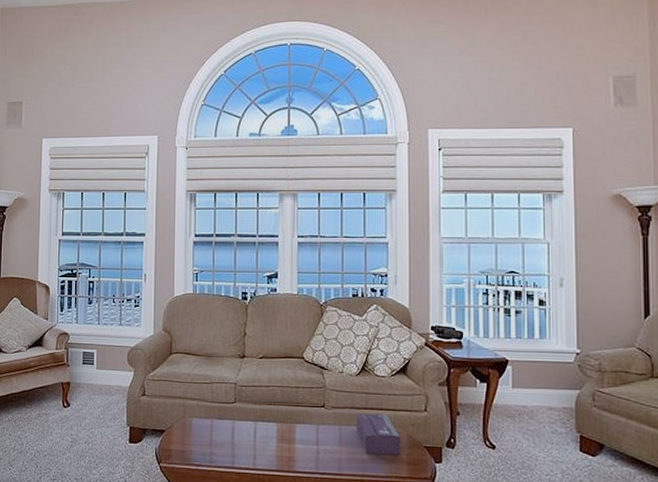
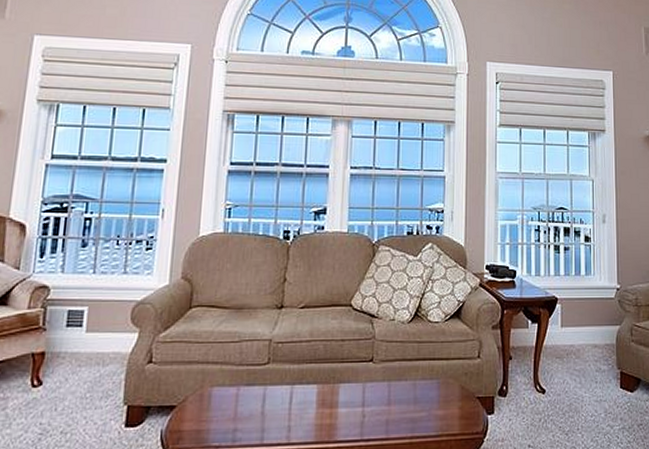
tissue box: present [356,413,401,455] -> none [406,365,454,411]

